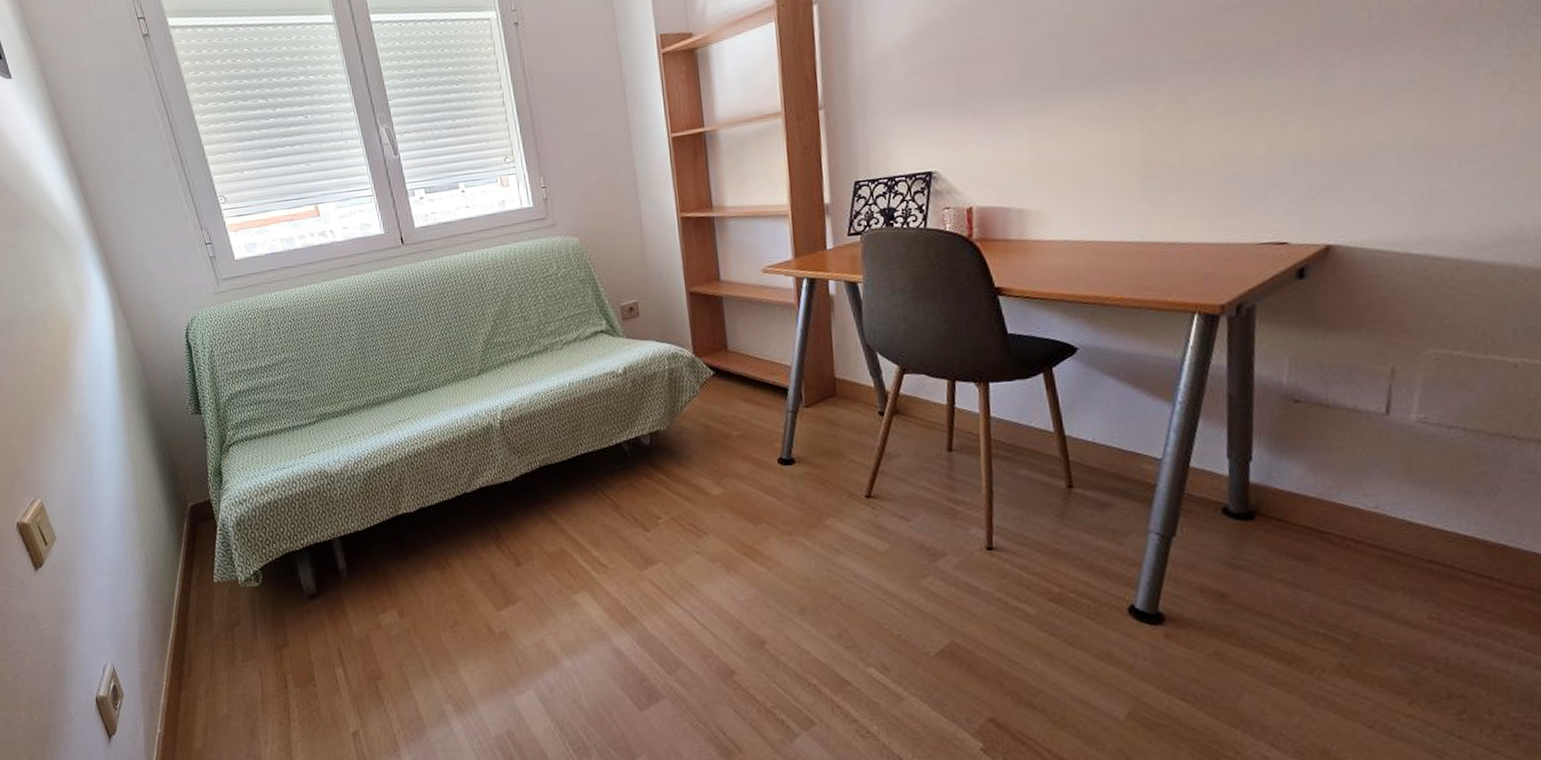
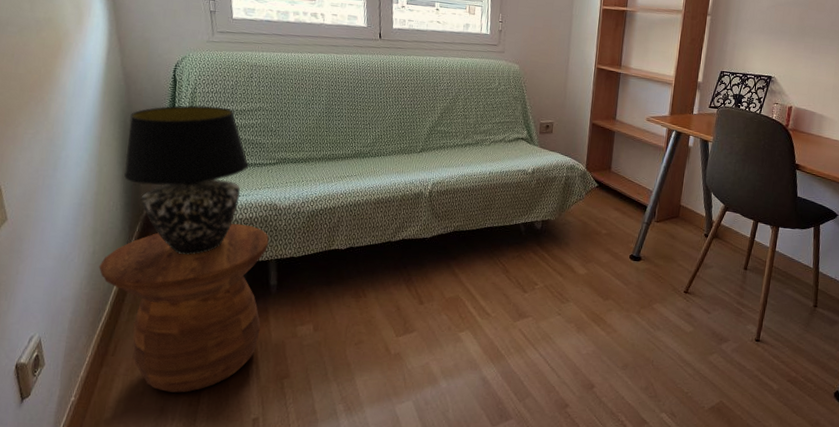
table lamp: none [152,366,287,548] -> present [124,105,249,255]
side table: none [155,501,339,711] -> present [99,223,269,393]

